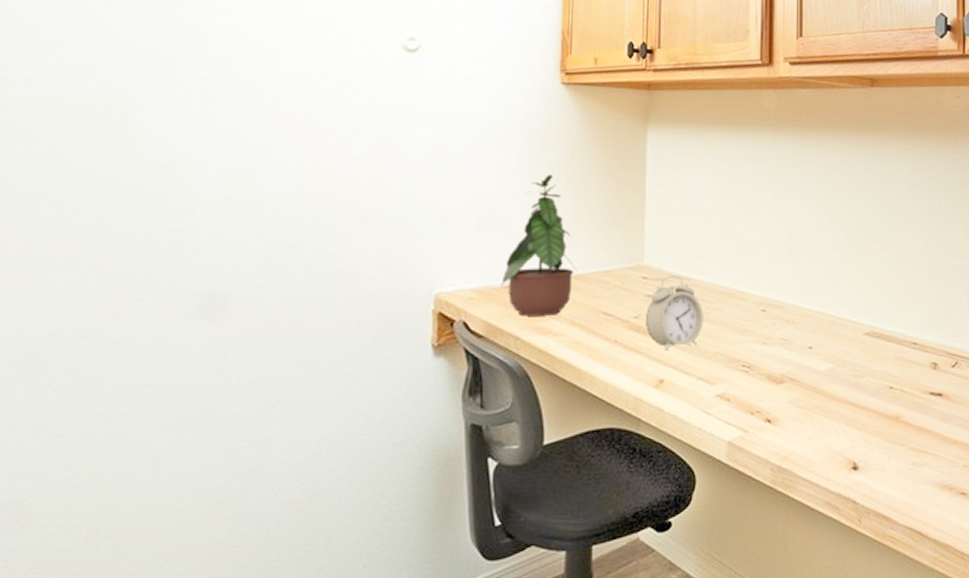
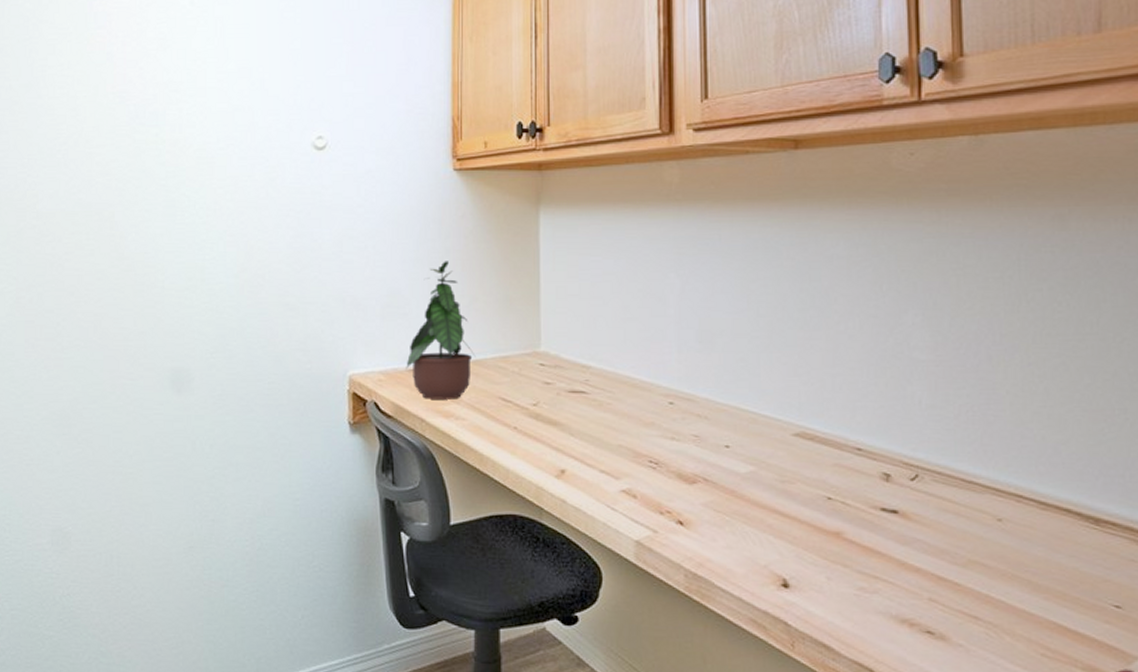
alarm clock: present [646,275,704,351] -> none [545,362,605,440]

